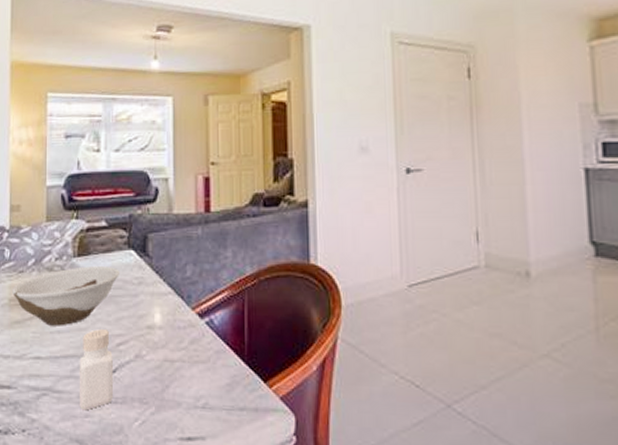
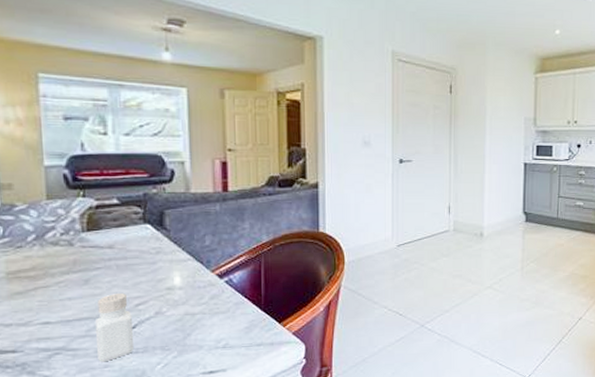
bowl: present [11,266,119,326] -> none [8,239,135,294]

